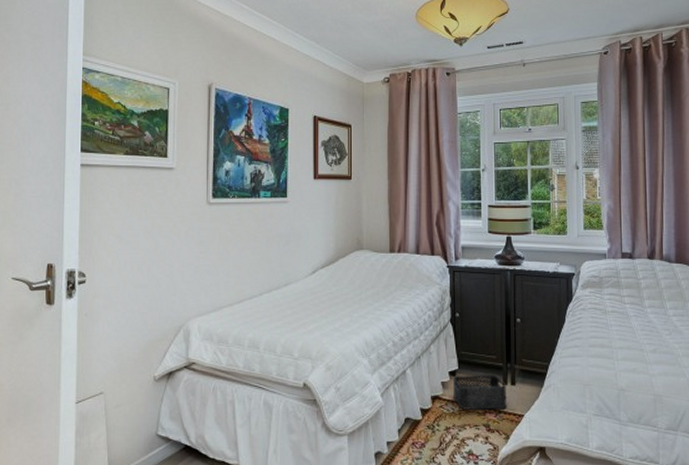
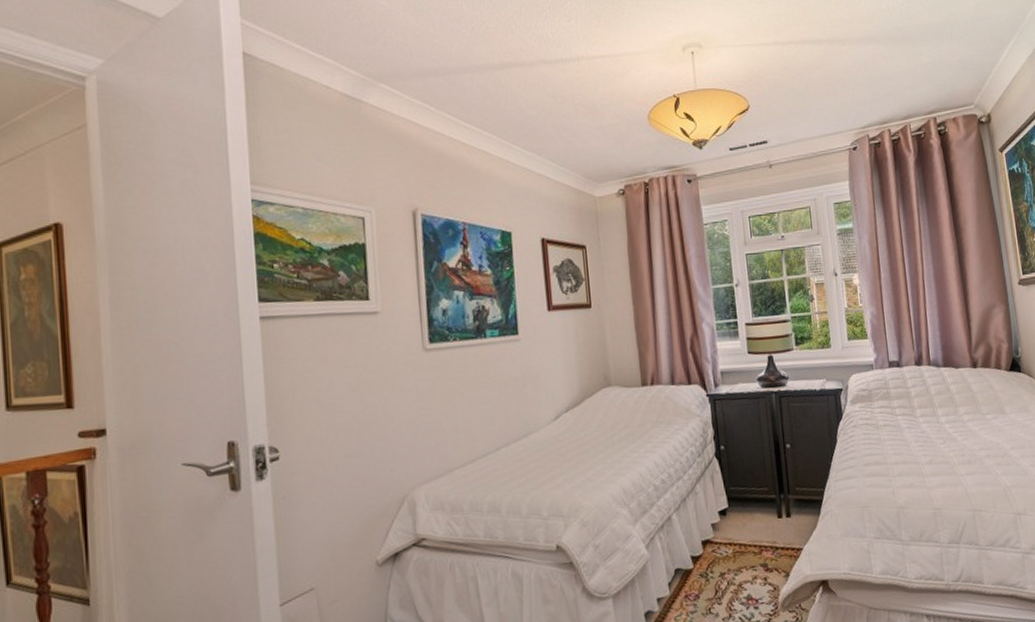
storage bin: present [453,375,507,410] -> none [724,508,784,552]

